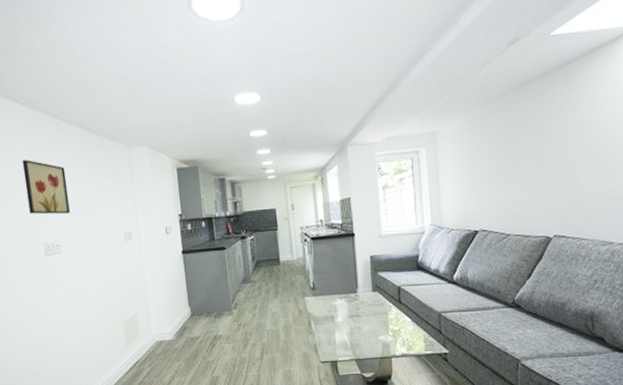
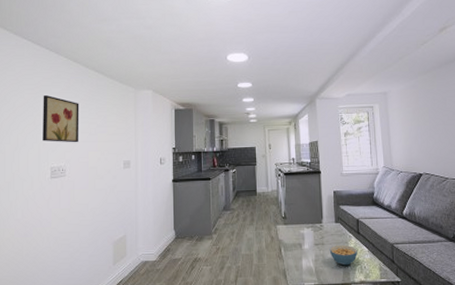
cereal bowl: none [366,315,399,338] -> present [329,244,357,266]

